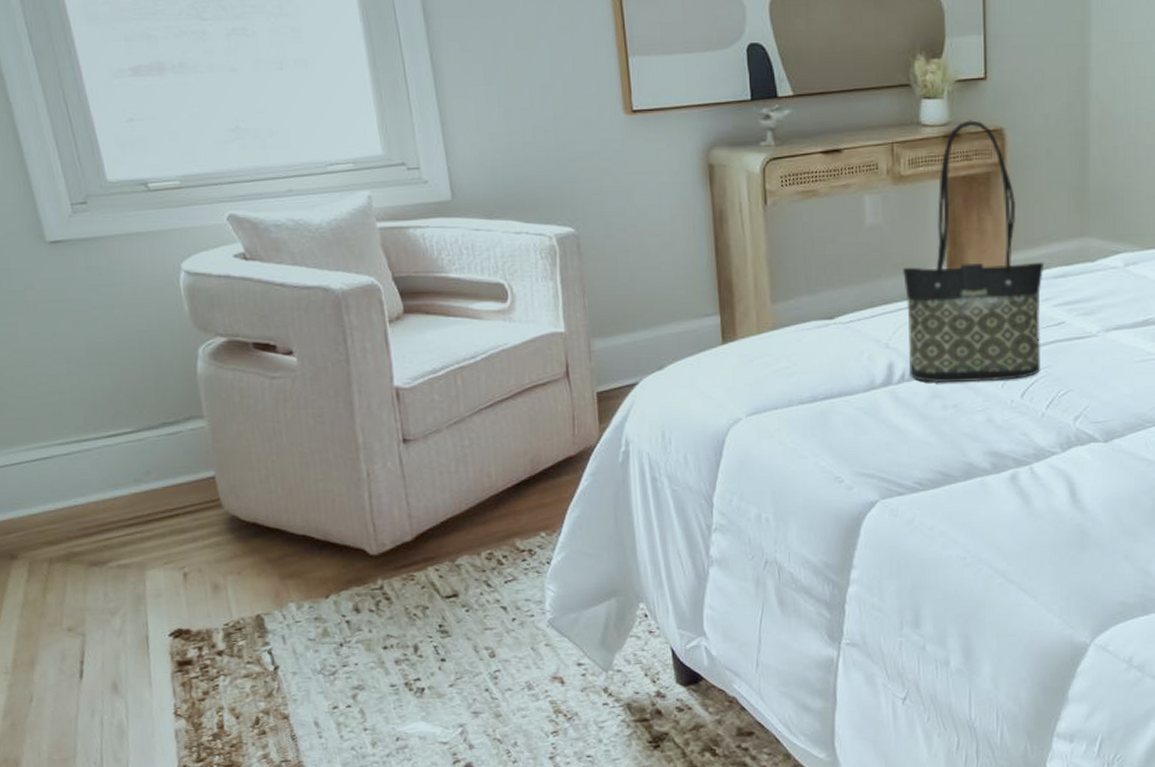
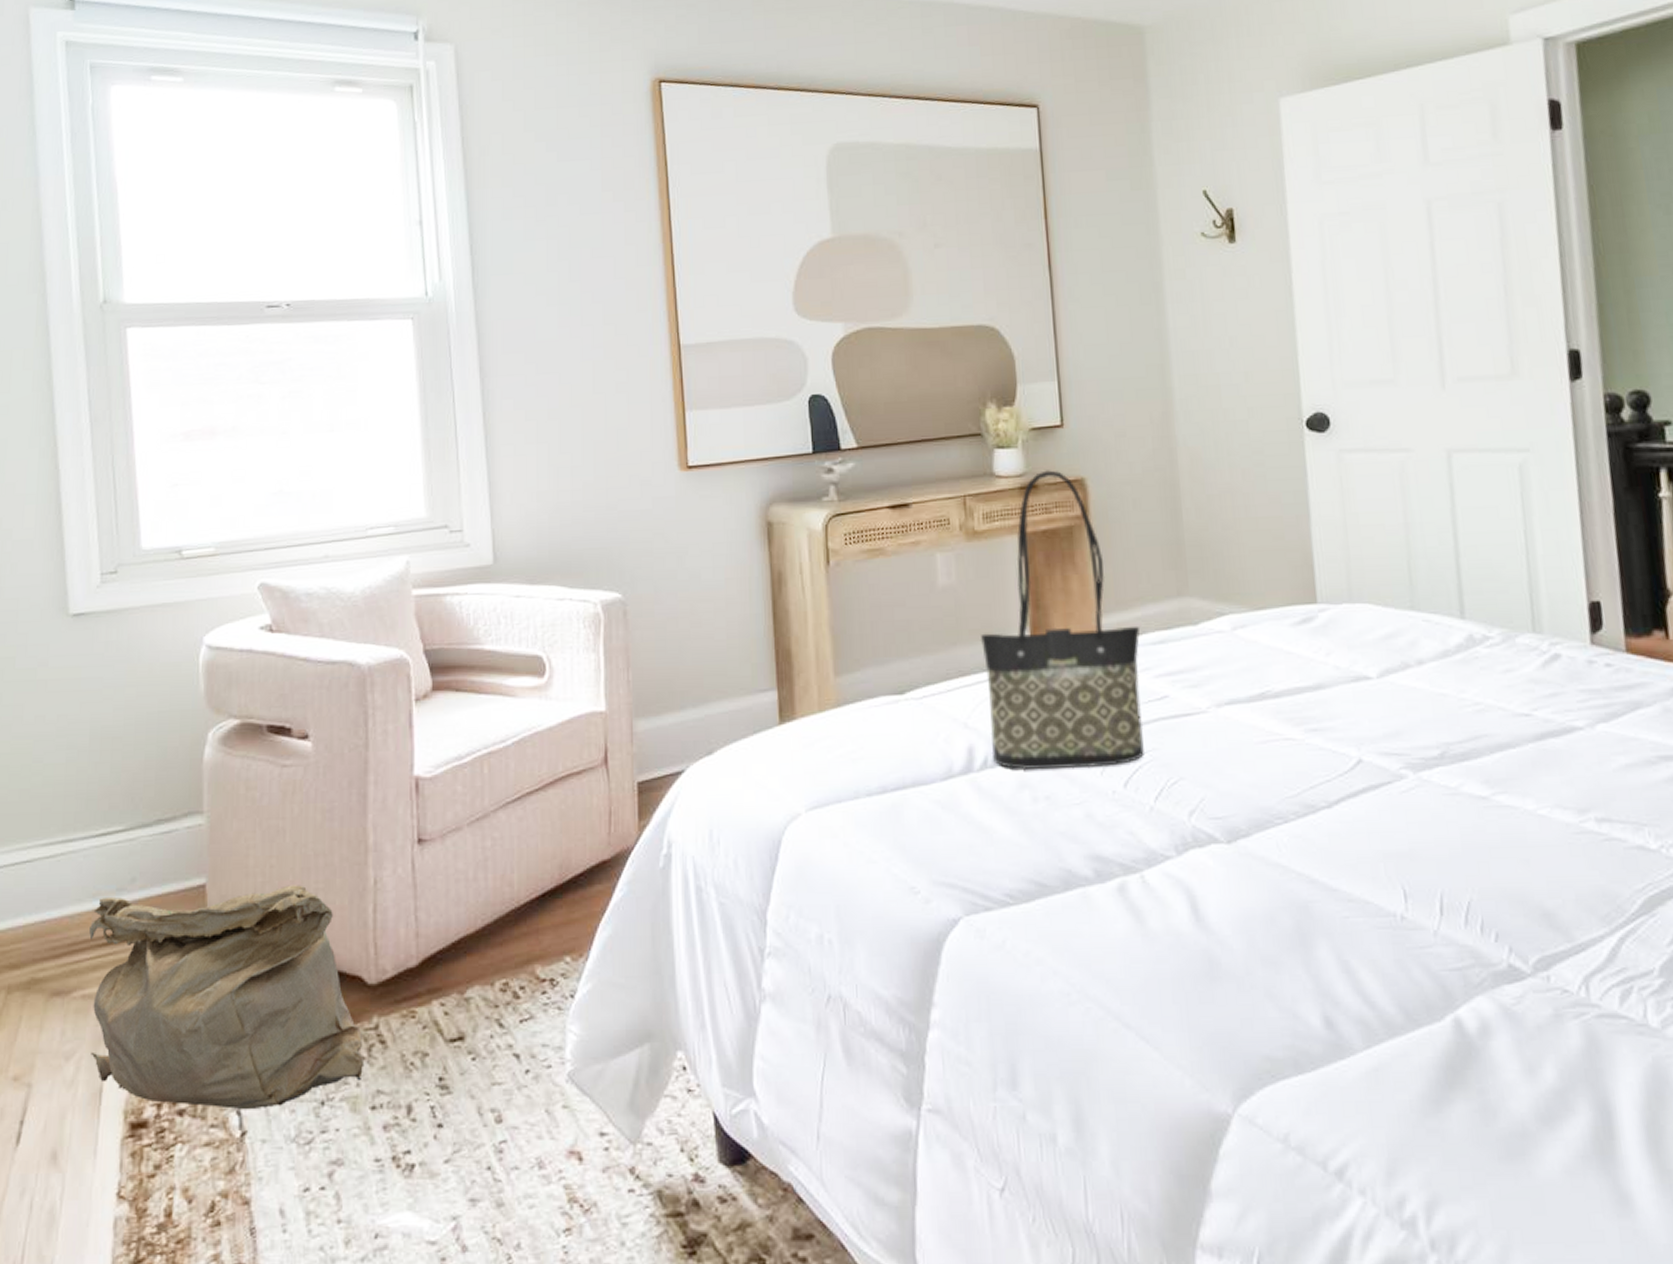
bag: none [115,476,373,651] -> present [89,885,363,1110]

